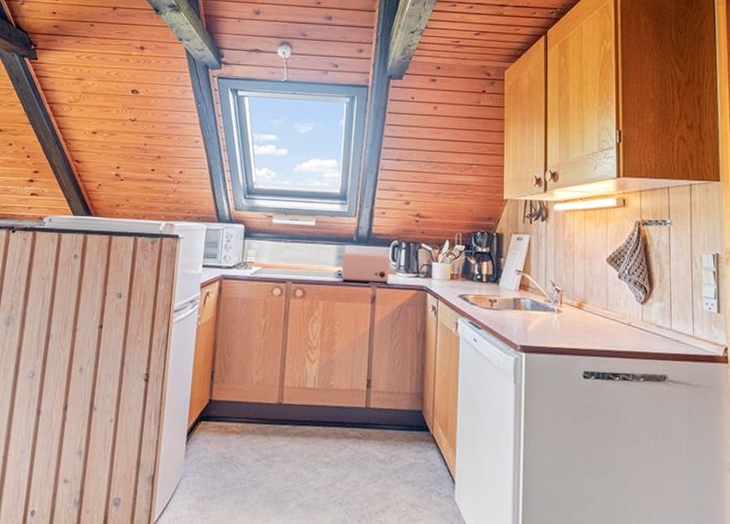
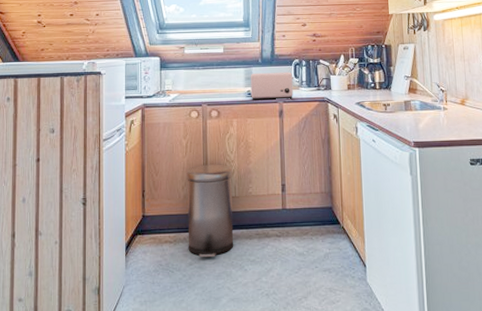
pedal bin: none [256,348,313,455] -> present [187,164,234,258]

